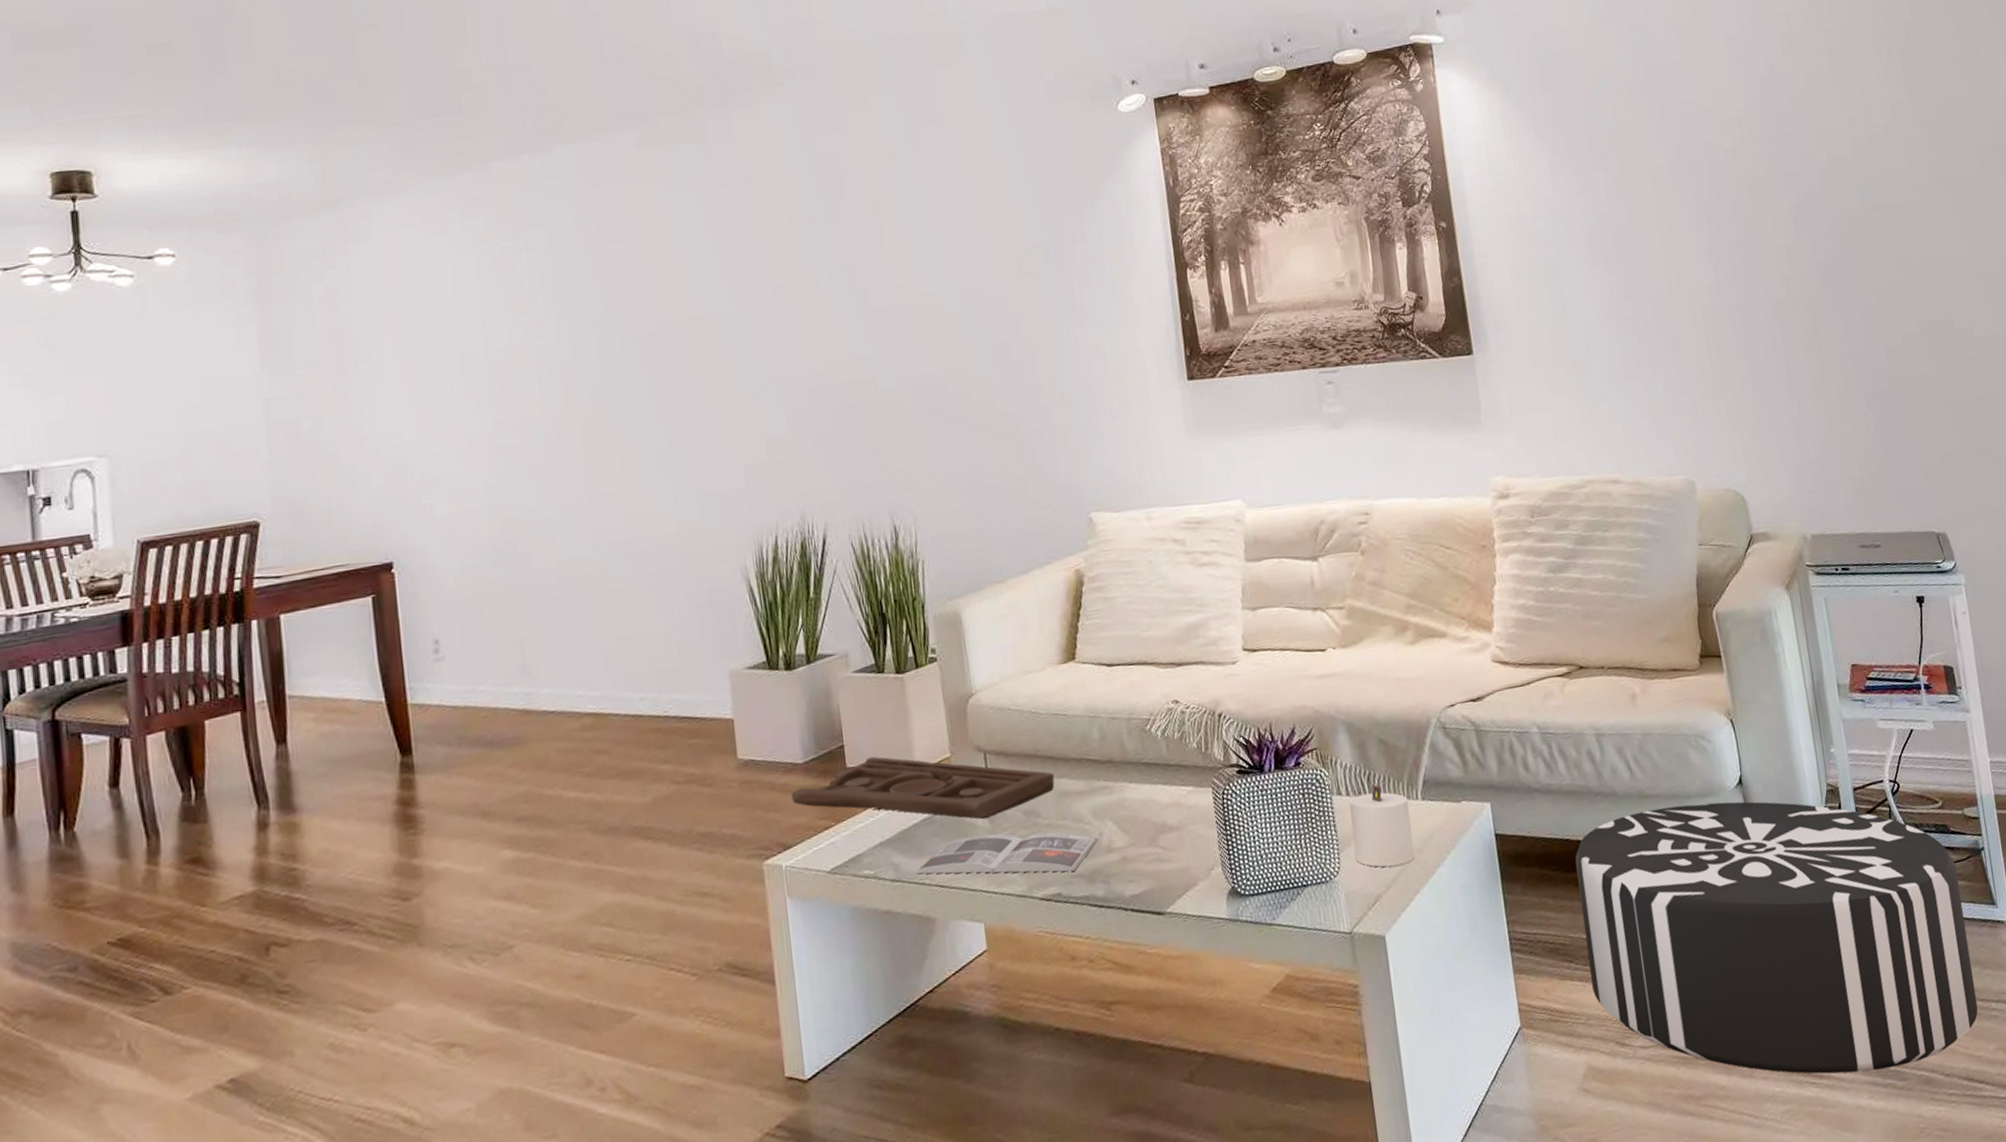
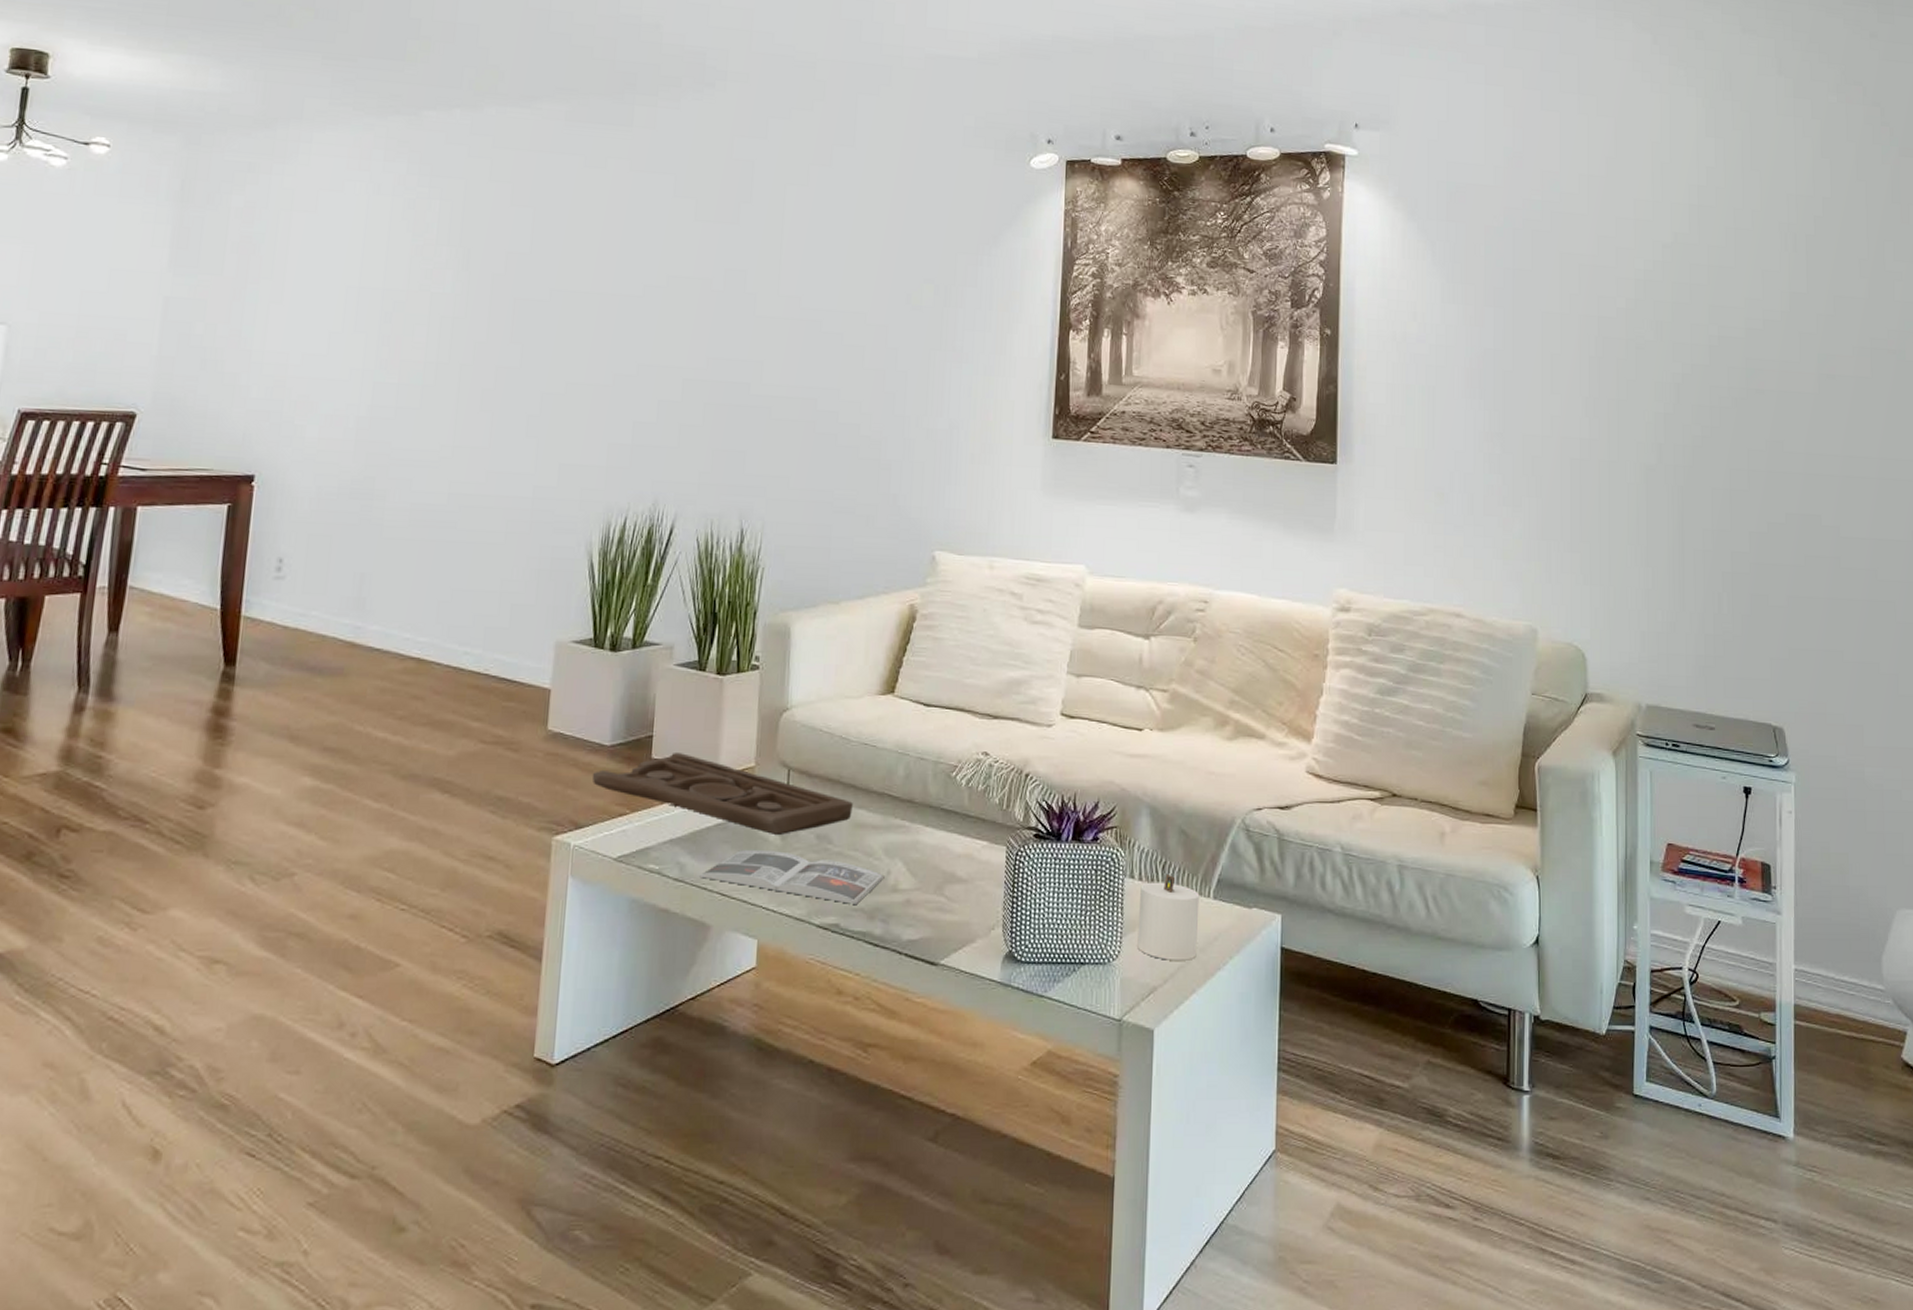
pouf: present [1575,801,1978,1074] -> none [1354,952,1746,1267]

